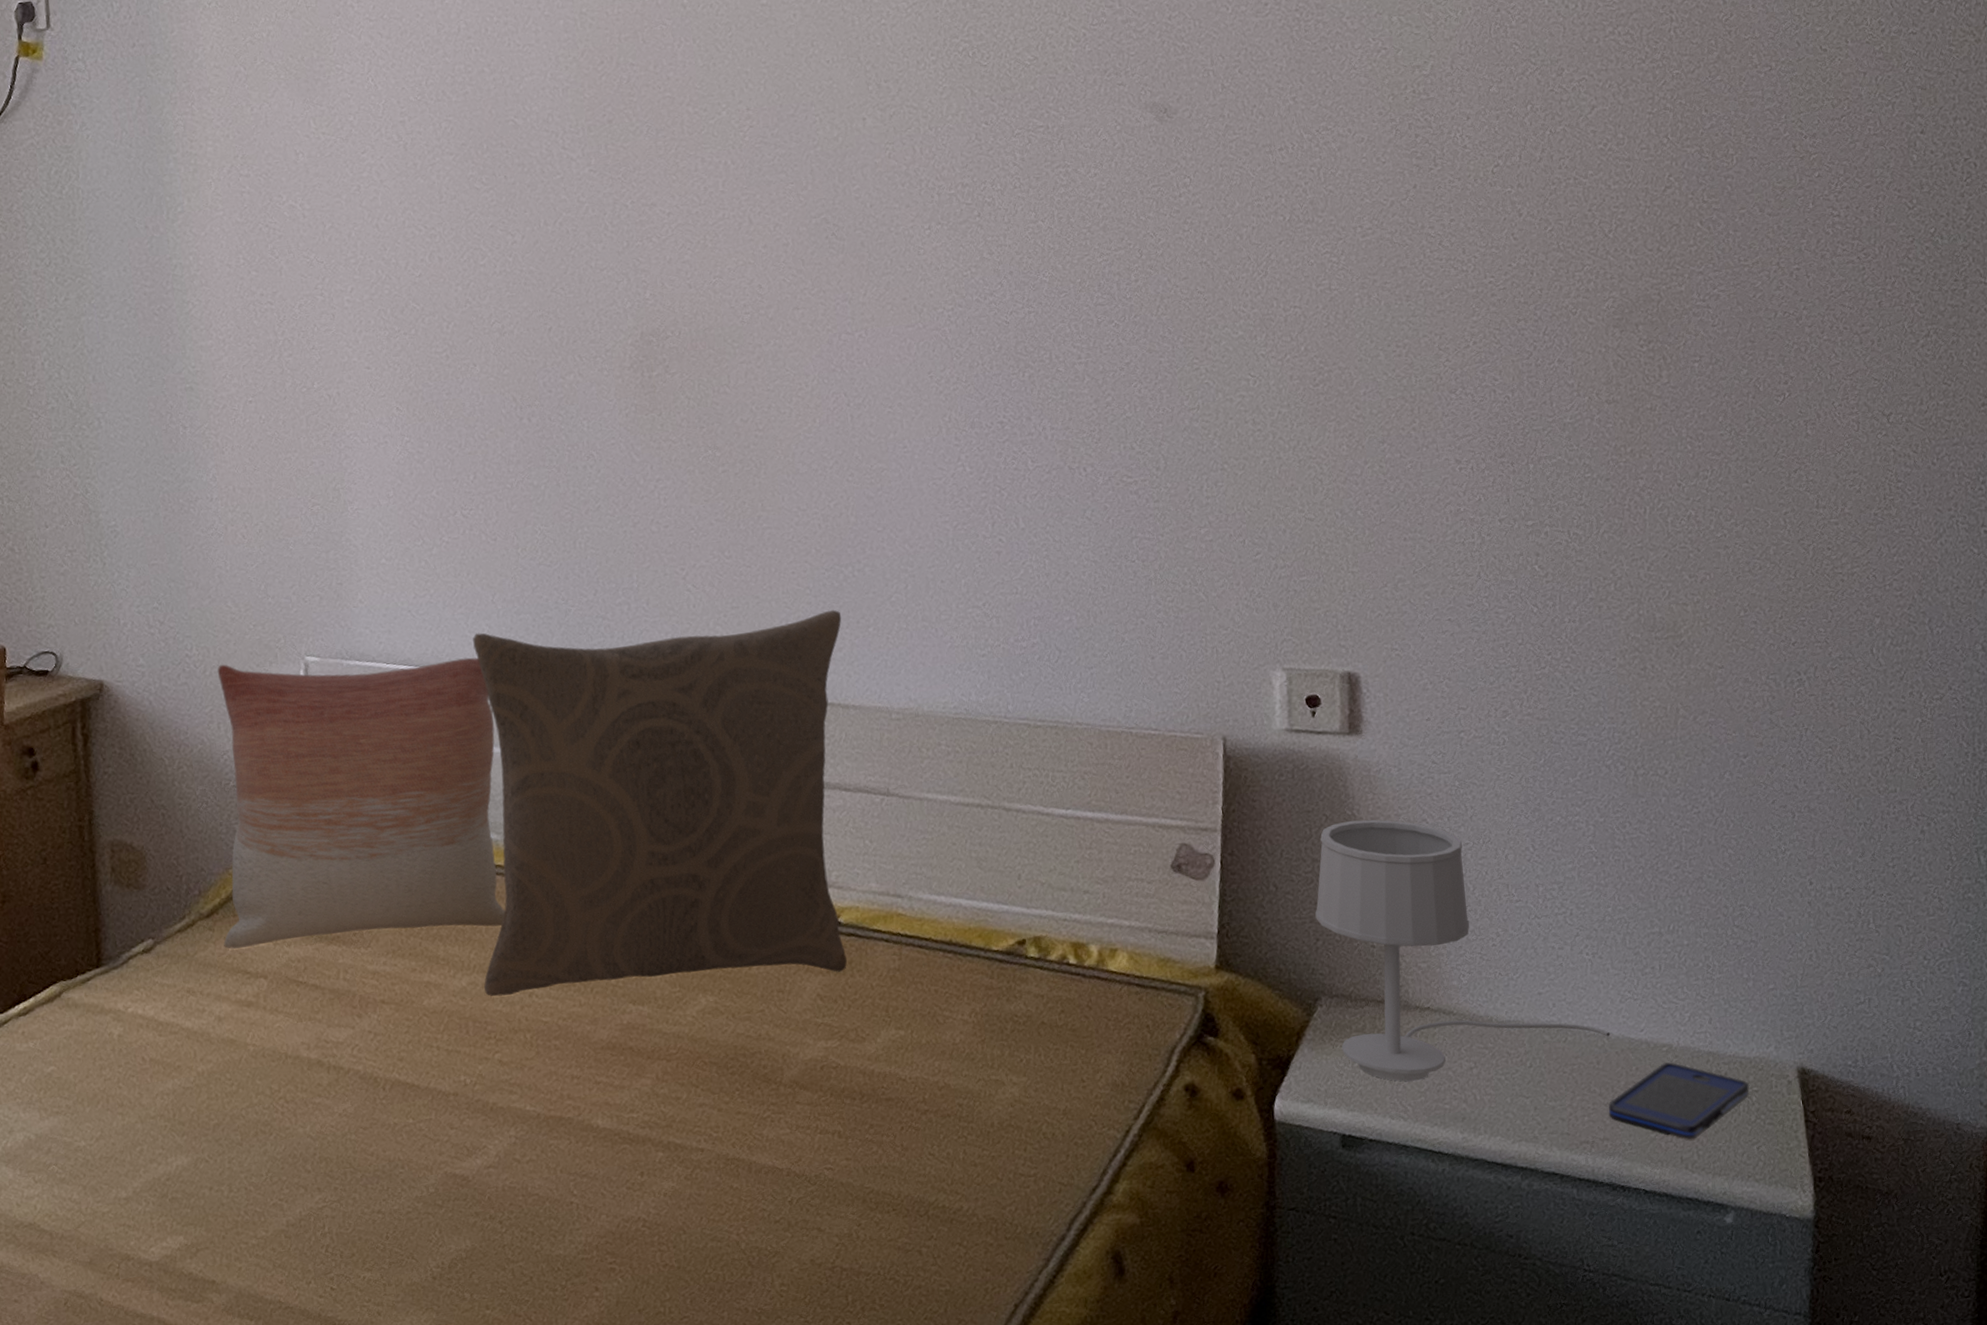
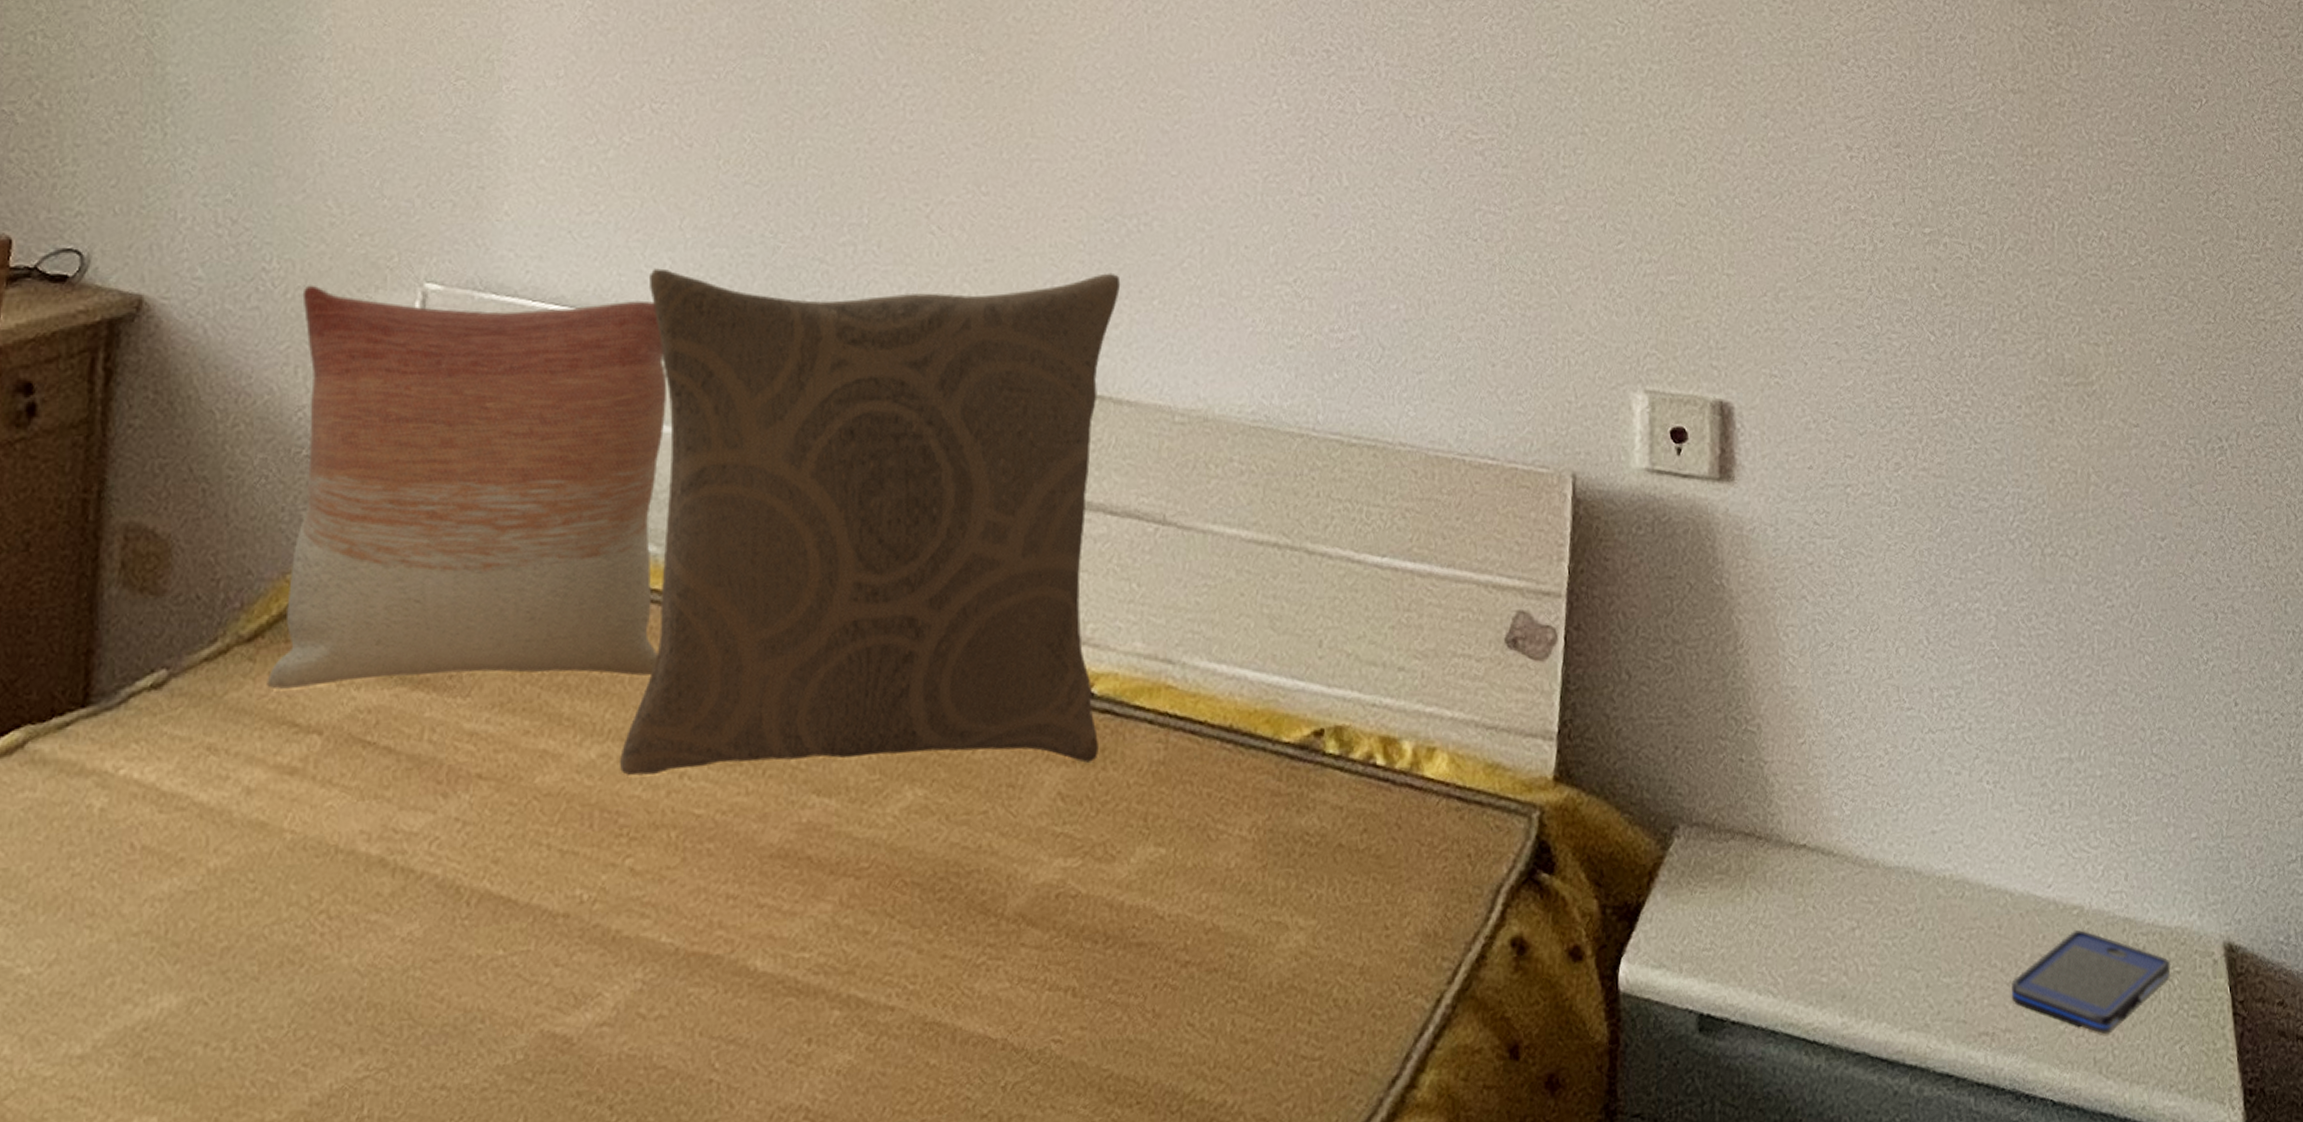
table lamp: present [1315,819,1610,1082] -> none [1674,592,2014,944]

